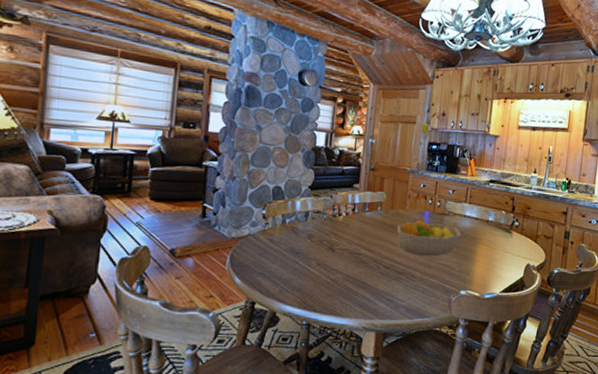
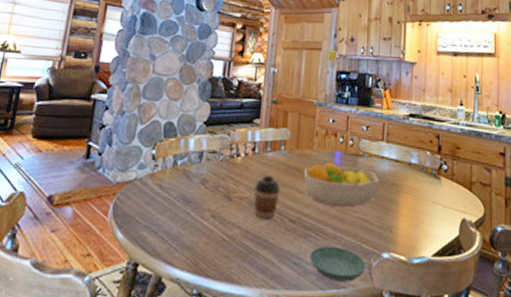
coffee cup: none [353,232,377,266] -> present [253,176,281,220]
saucer: none [400,286,447,313] -> present [309,245,367,282]

